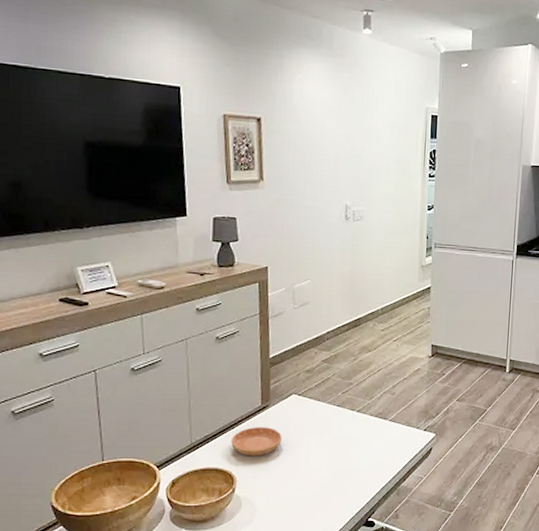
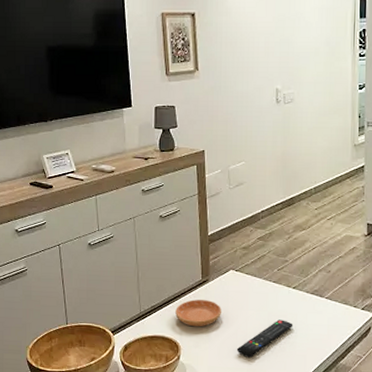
remote control: none [297,444,357,486] -> present [236,319,294,358]

